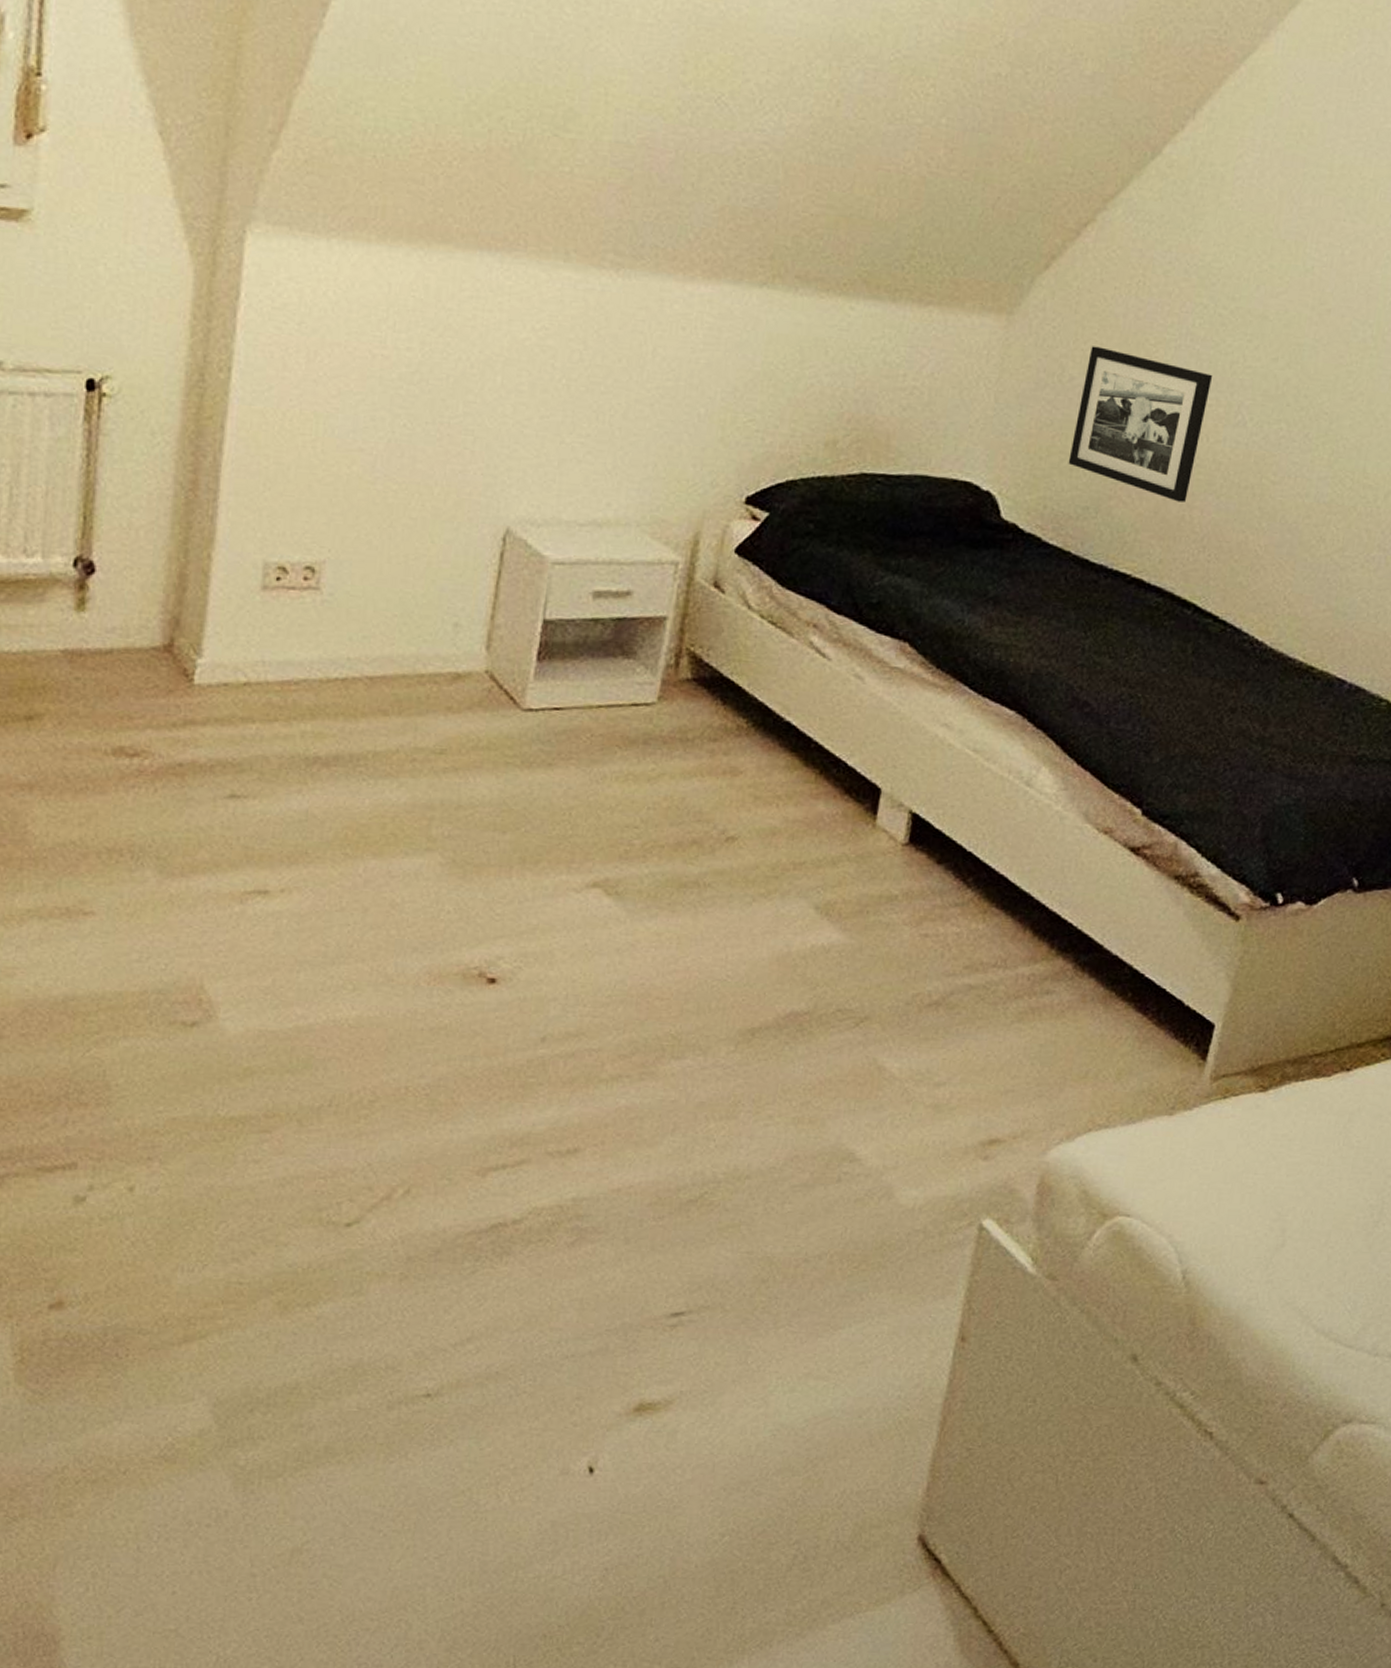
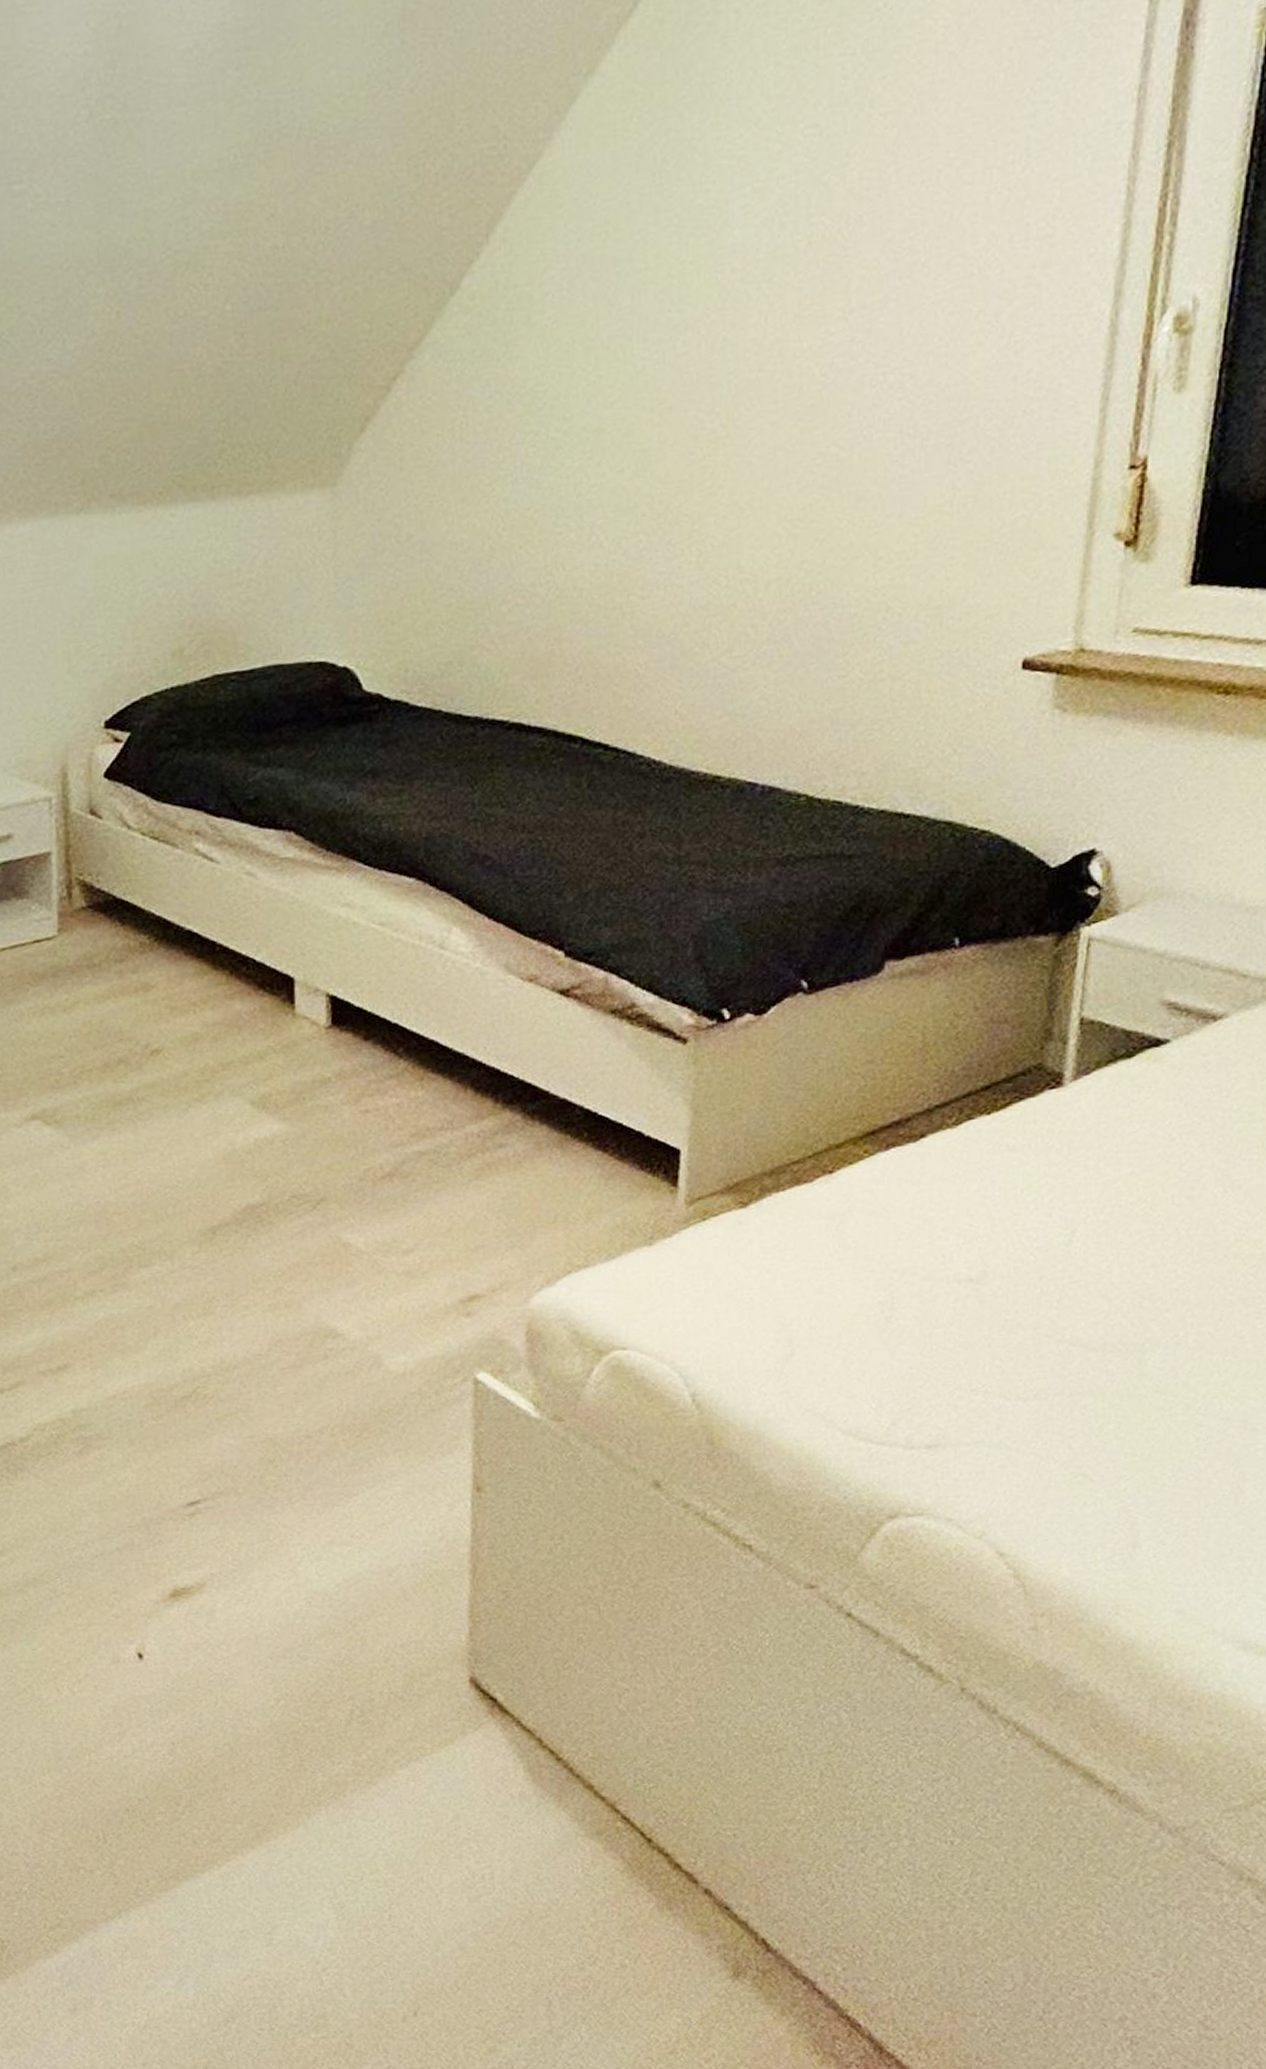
picture frame: present [1068,346,1213,502] -> none [421,498,558,638]

